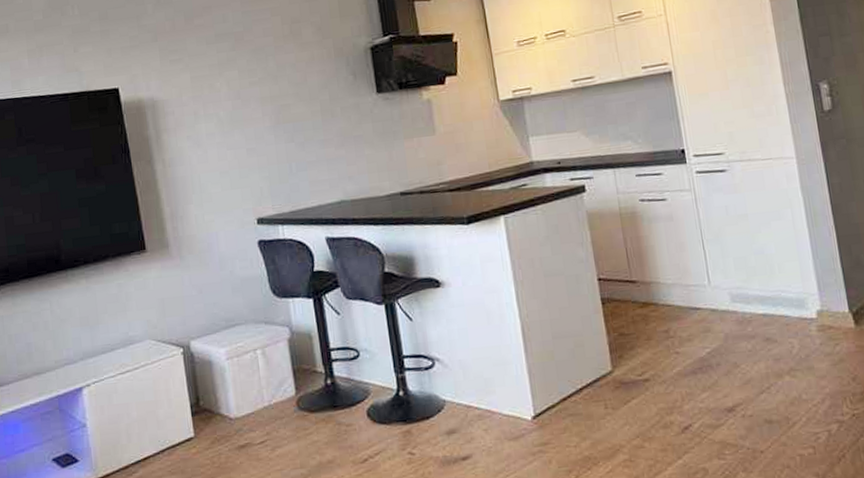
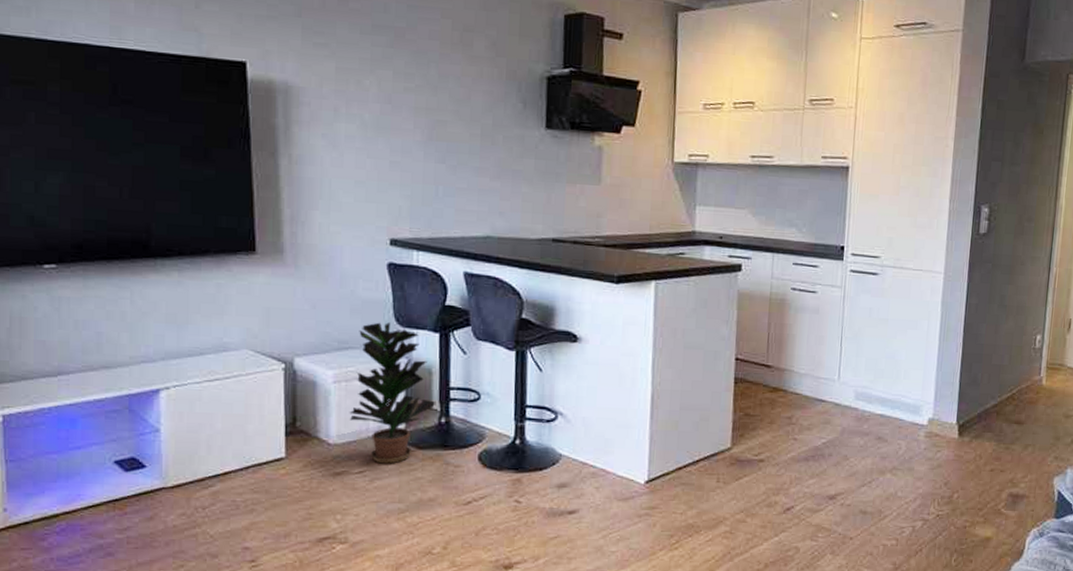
potted plant: none [242,294,319,432] -> present [349,321,435,464]

